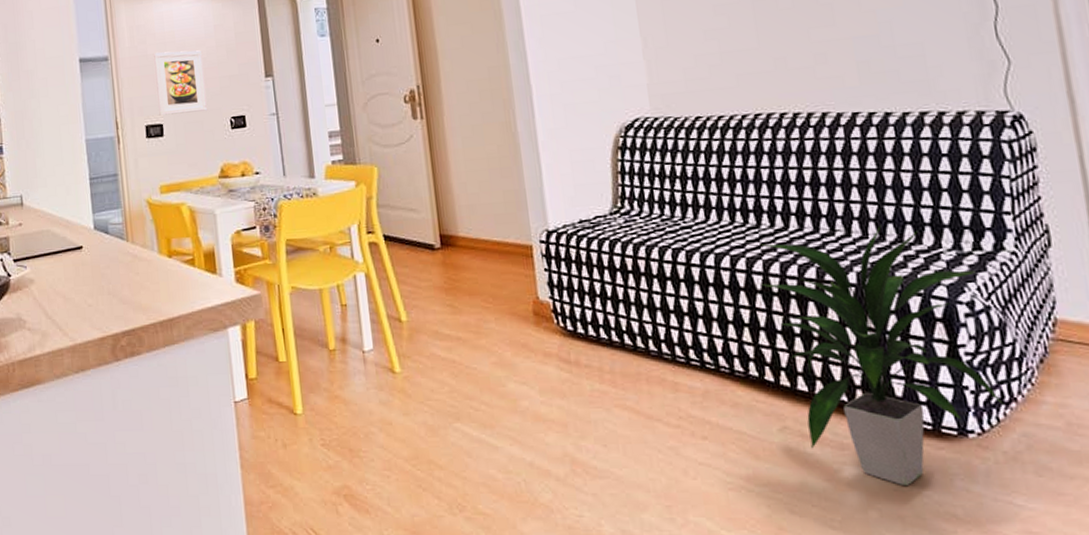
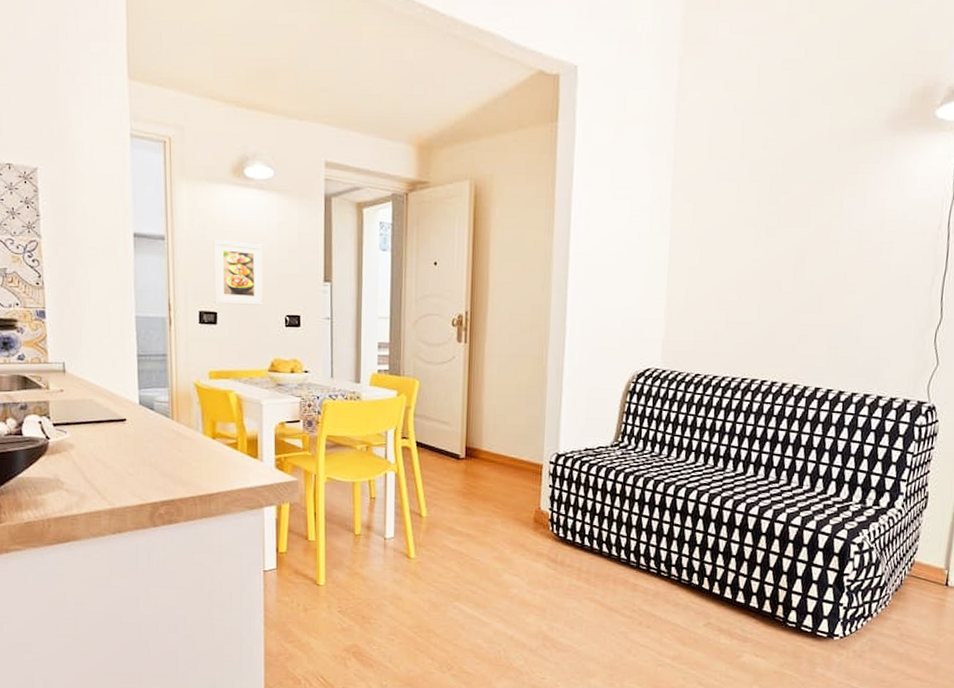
indoor plant: present [761,225,1005,487] -> none [716,479,870,670]

